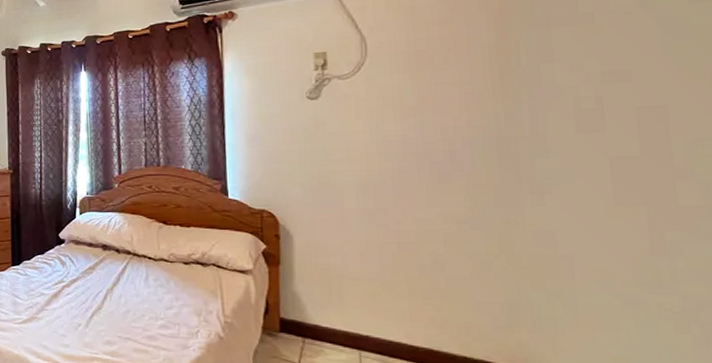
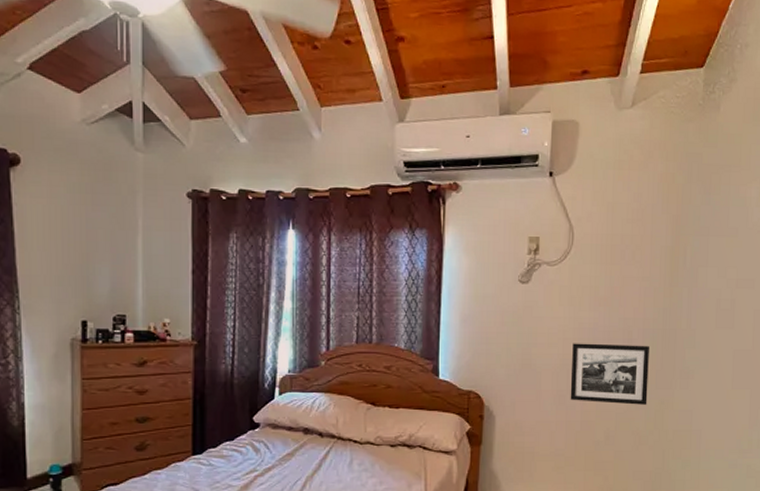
picture frame: none [378,156,487,225] -> present [570,343,649,405]

